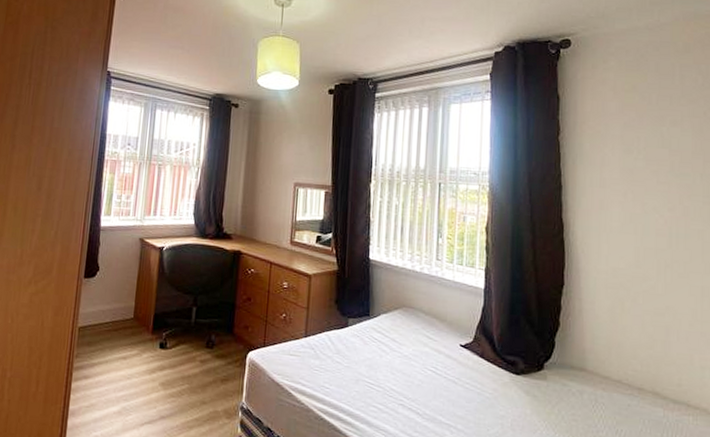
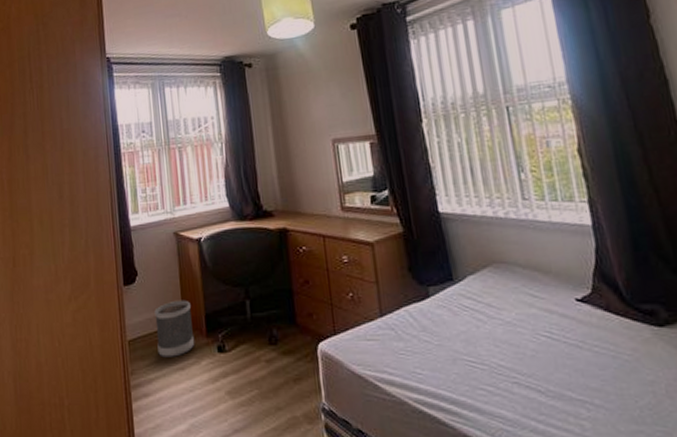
wastebasket: none [105,298,144,348] -> present [154,300,195,358]

